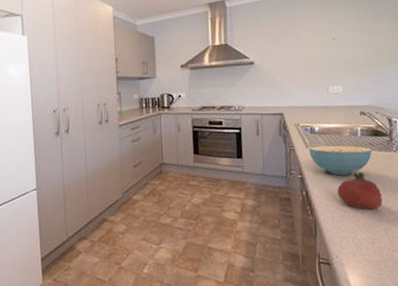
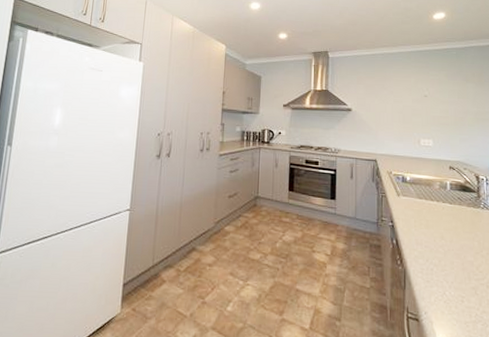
cereal bowl: present [309,145,372,176] -> none [400,195,461,228]
fruit: present [337,172,383,210] -> none [427,225,471,266]

